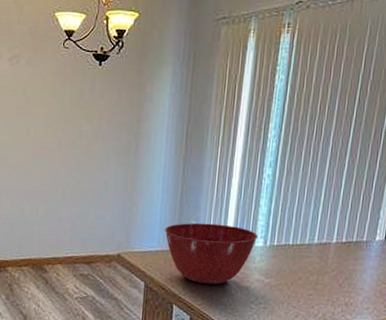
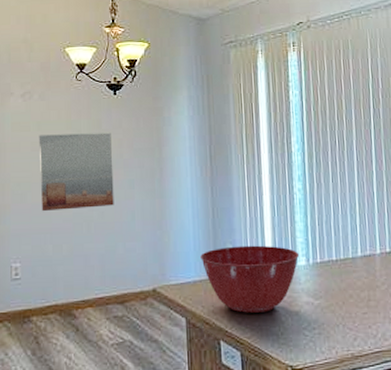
wall art: none [22,100,93,175] -> present [38,132,114,212]

